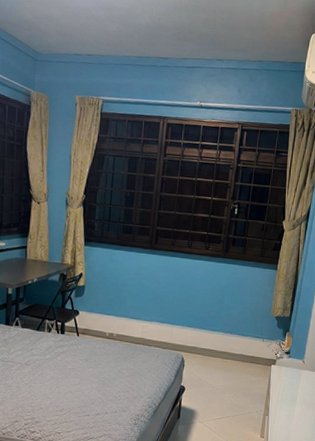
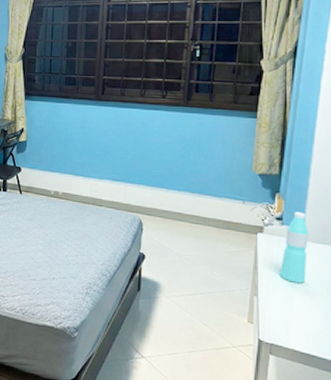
water bottle: none [285,346,308,403] -> present [279,211,310,284]

